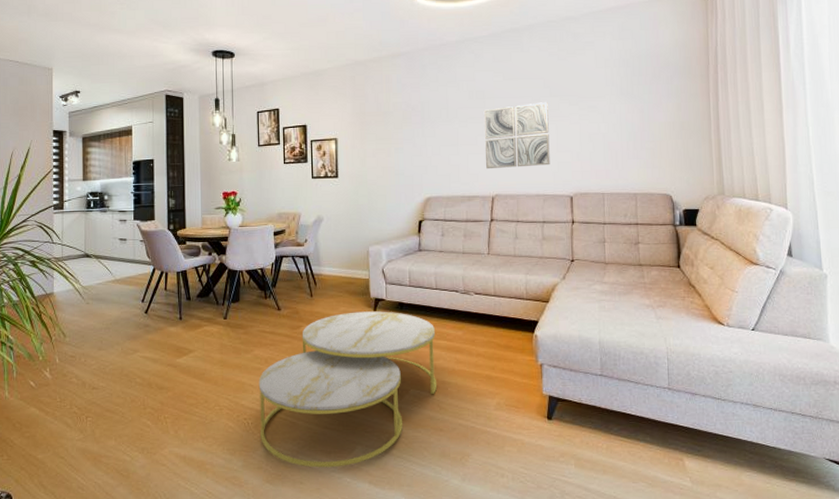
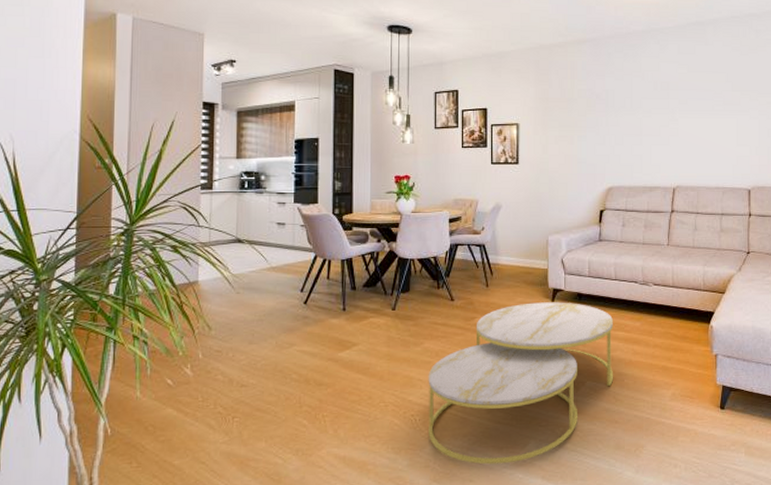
wall art: present [483,102,550,169] -> none [667,96,730,161]

